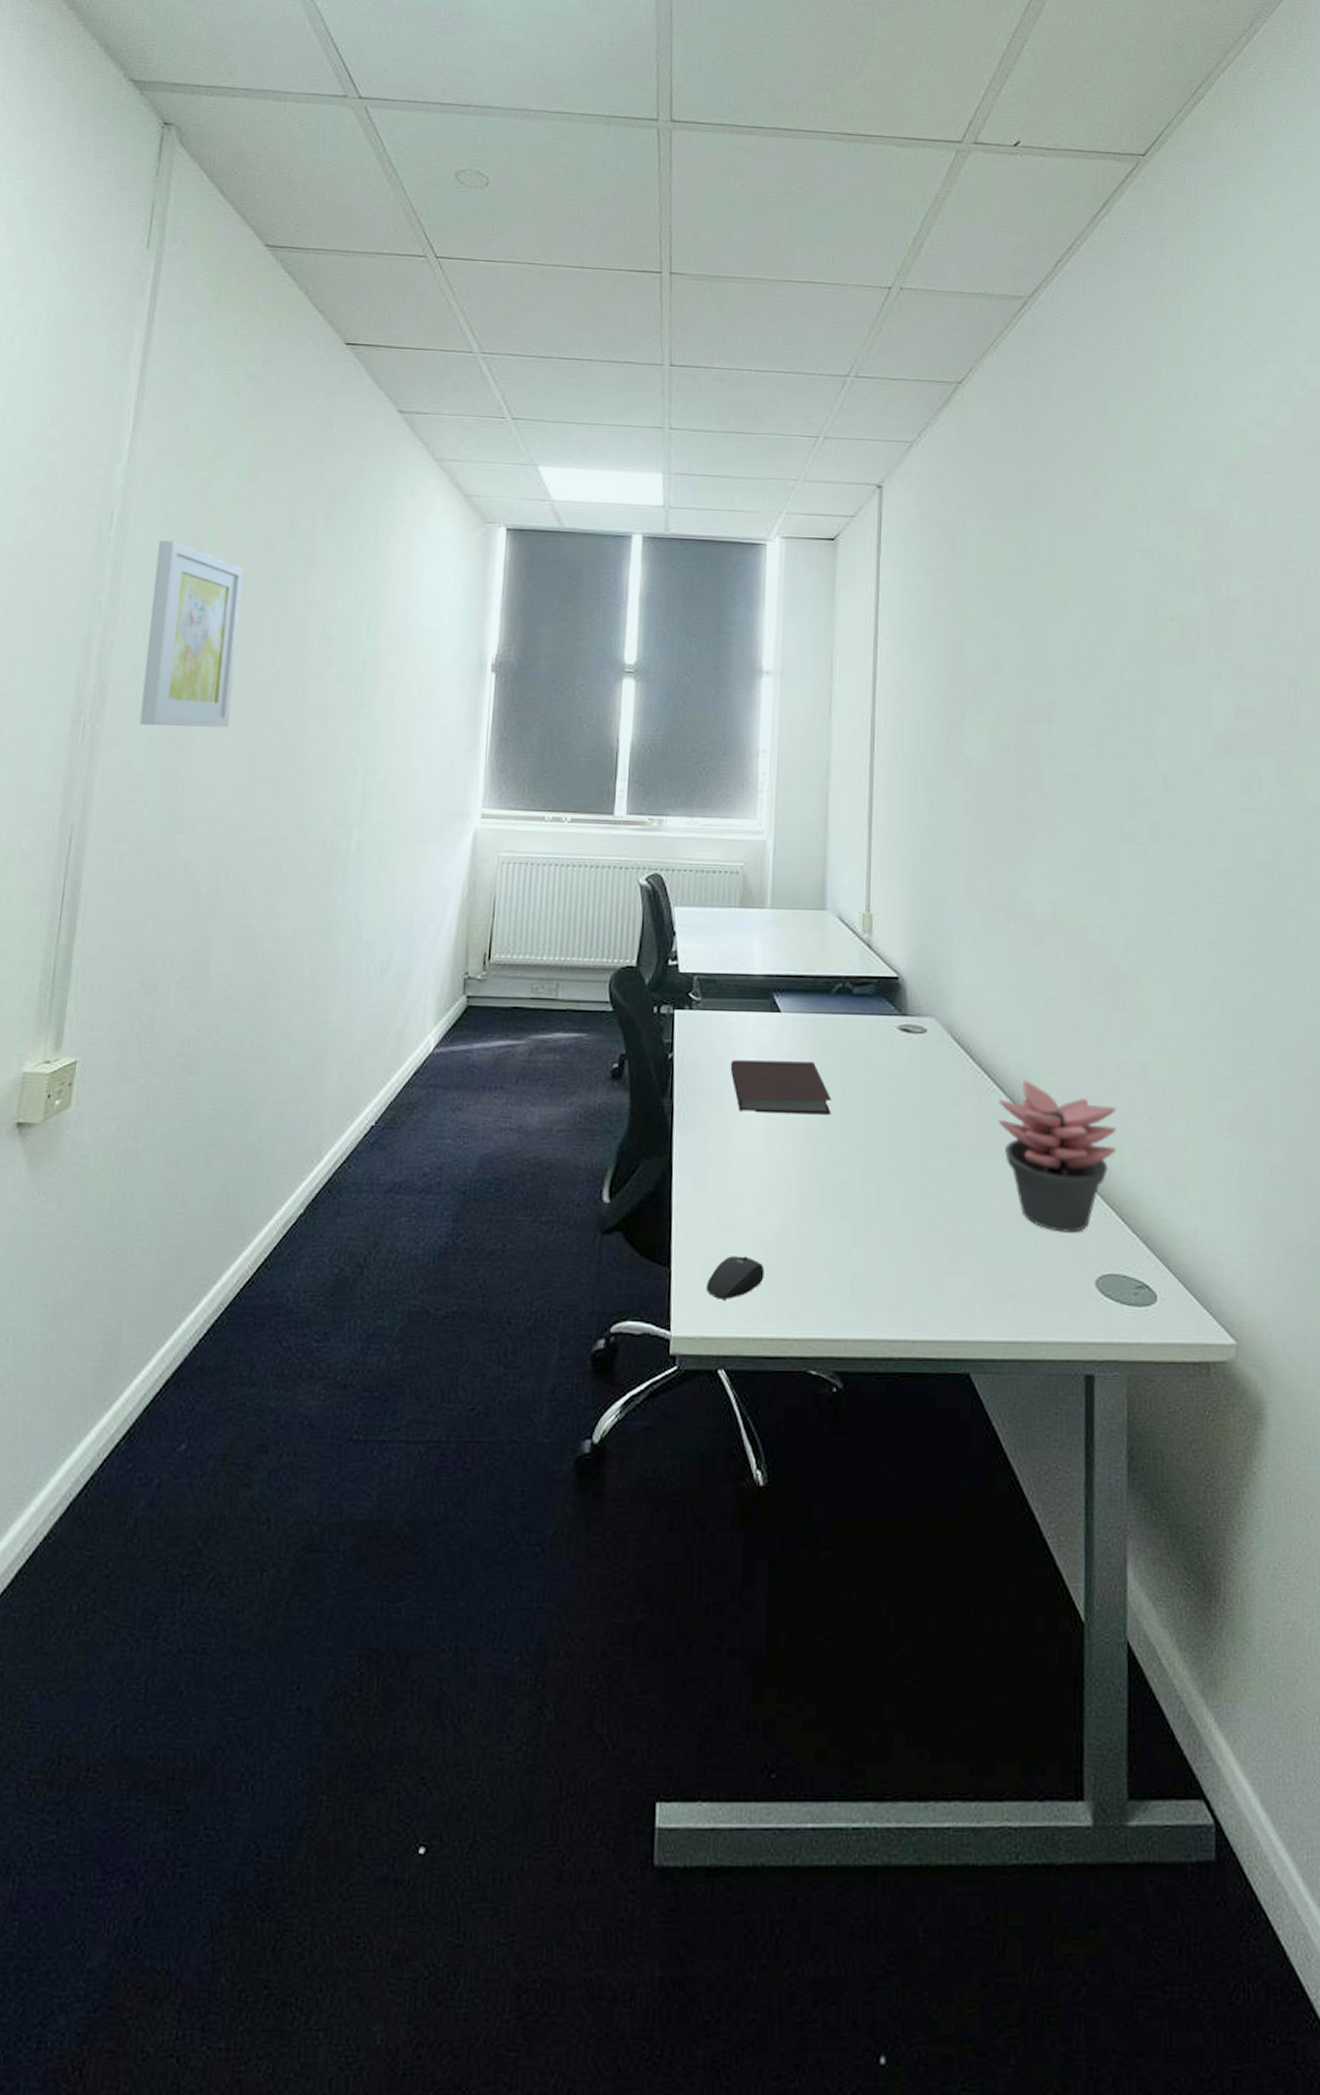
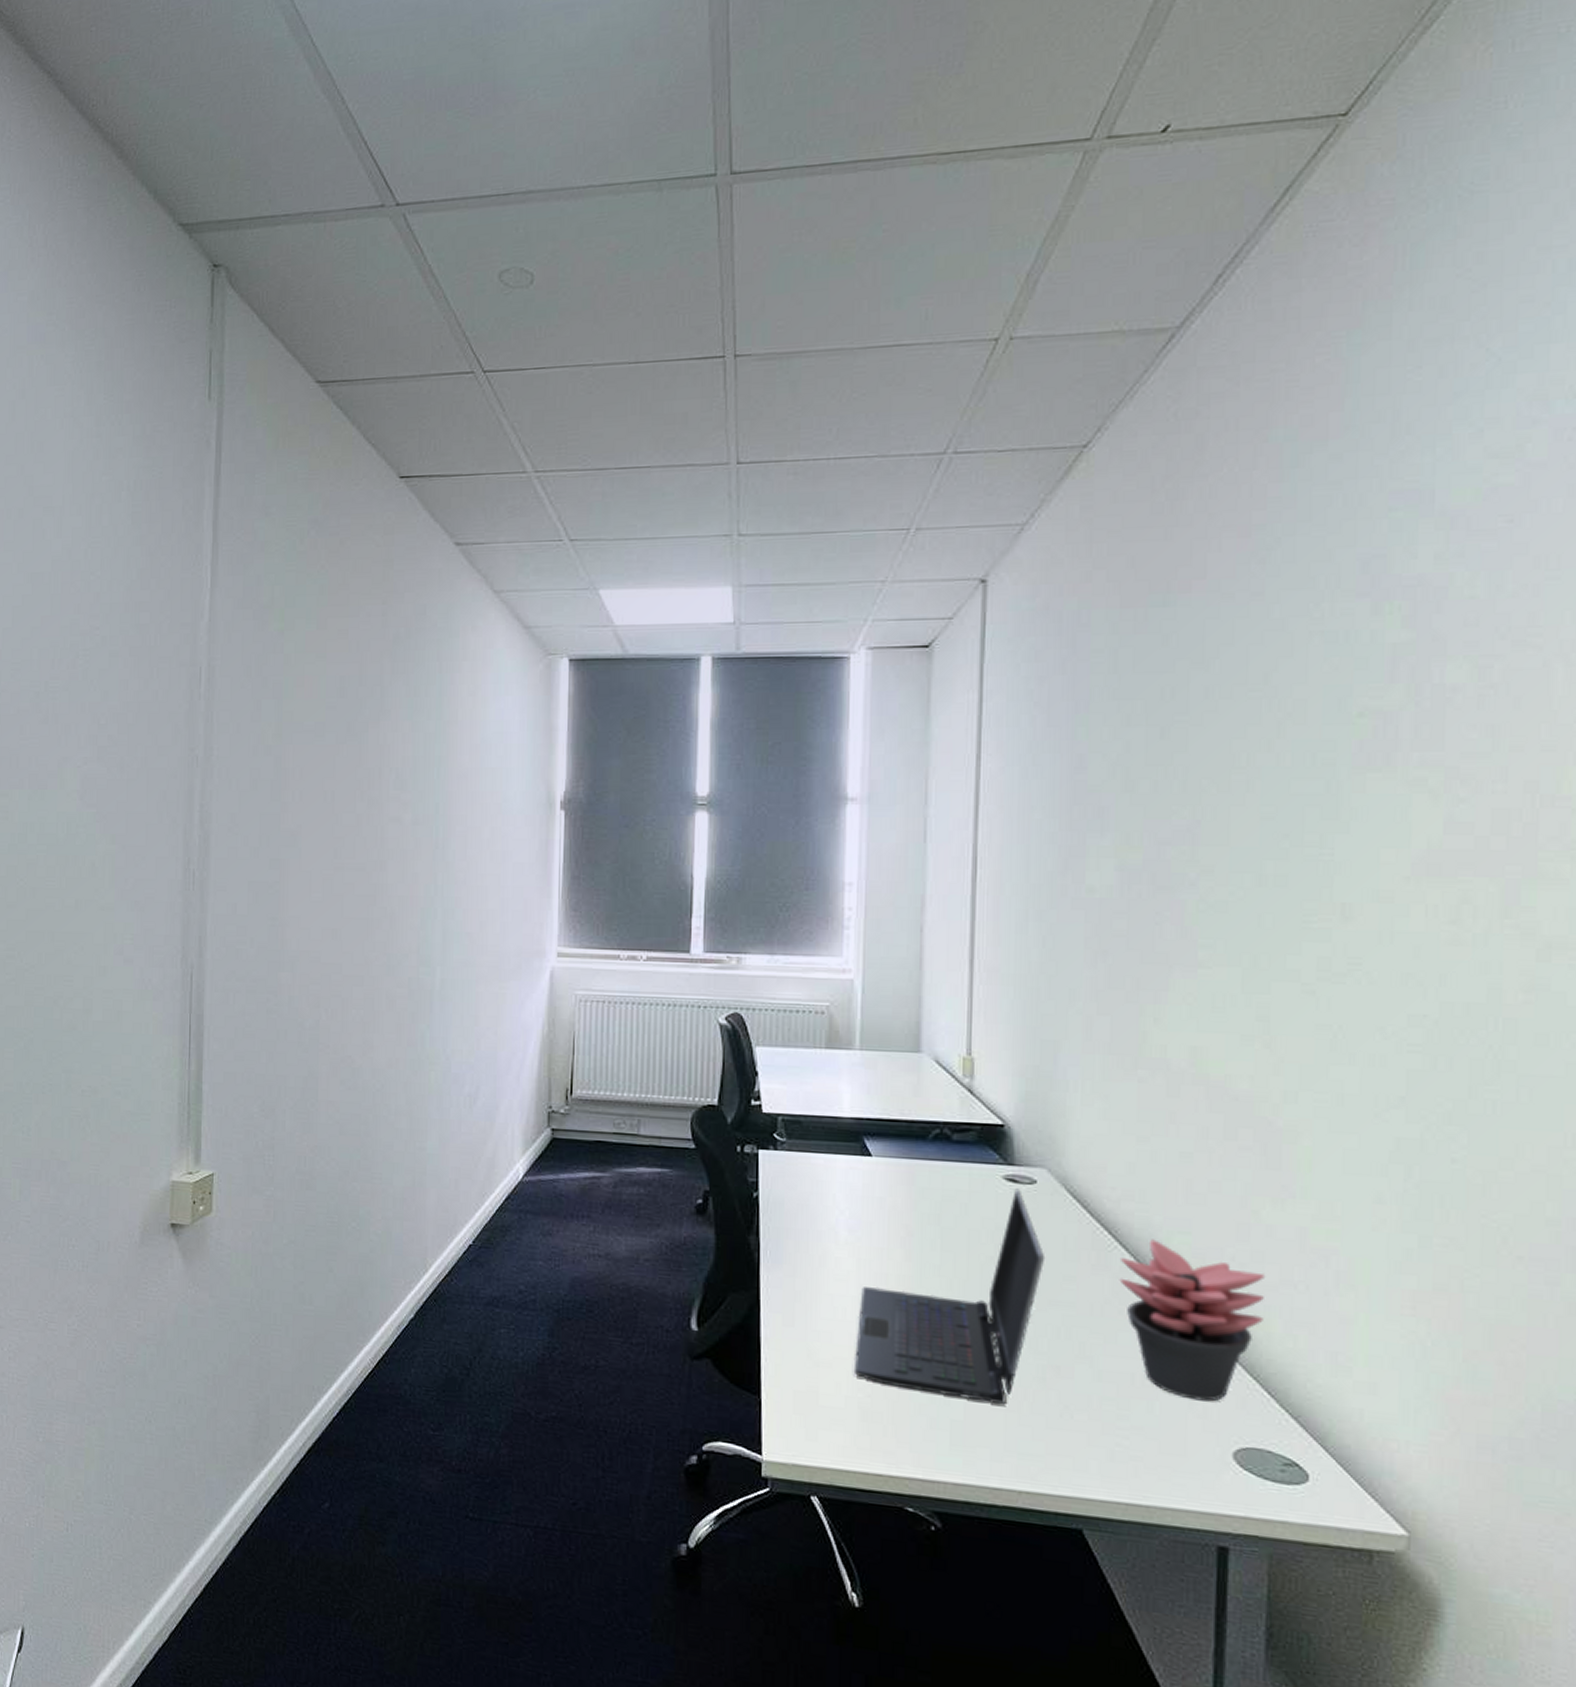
wall art: present [139,541,244,727] -> none [240,694,320,872]
mouse: present [706,1256,765,1299] -> none [797,1391,857,1432]
notebook: present [730,1060,832,1115] -> none [818,1202,929,1262]
laptop computer: none [762,1038,935,1254] -> present [855,1188,1046,1405]

